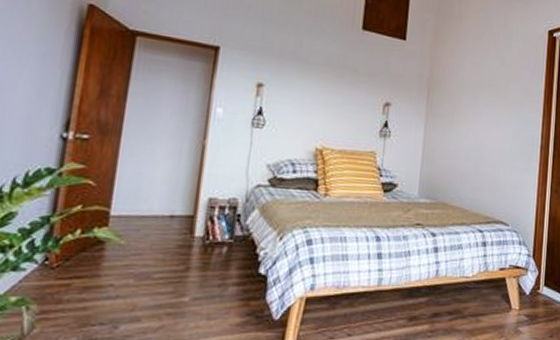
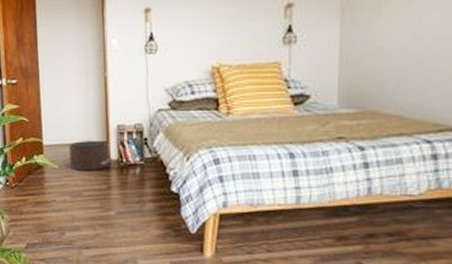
pouf: none [132,213,197,249] -> present [62,141,112,171]

